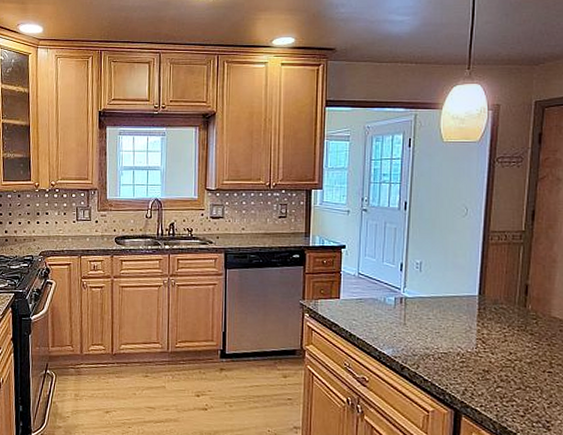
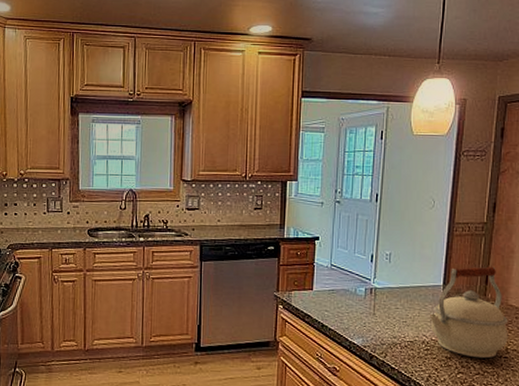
kettle: none [464,276,552,373] -> present [429,266,509,359]

